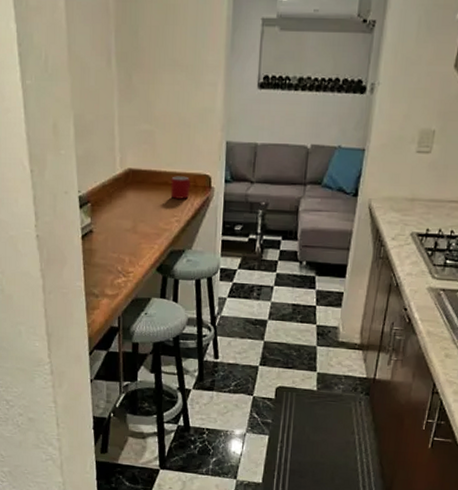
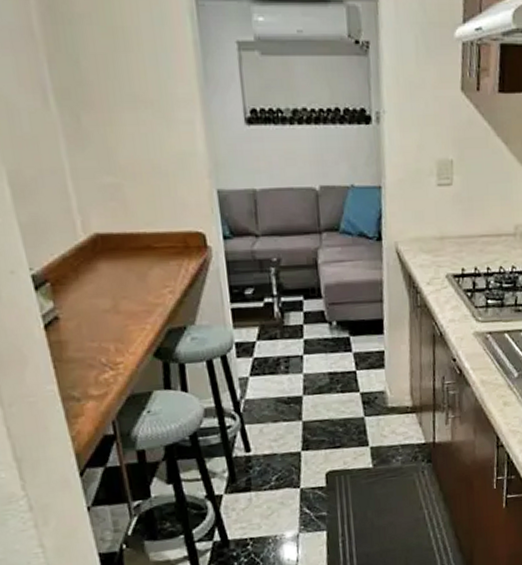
mug: present [170,176,191,199] -> none [154,236,181,265]

